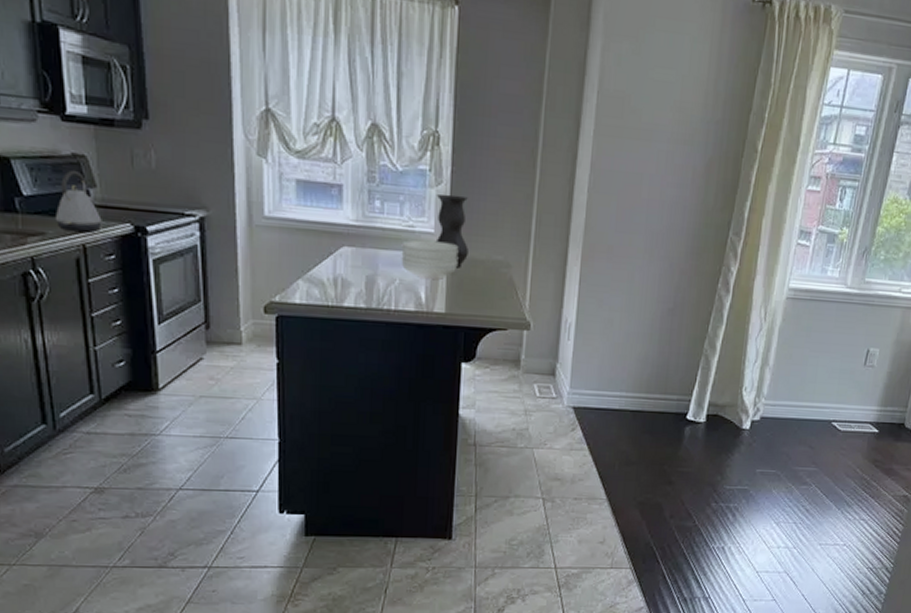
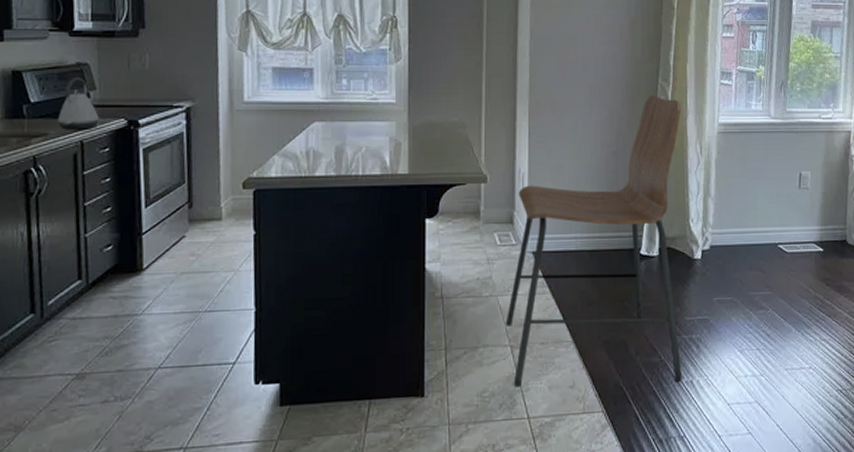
bowl: present [401,240,459,279] -> none [366,110,418,144]
vase: present [435,194,468,268] -> none [396,68,427,132]
chair: none [539,250,751,547] -> present [505,95,682,387]

